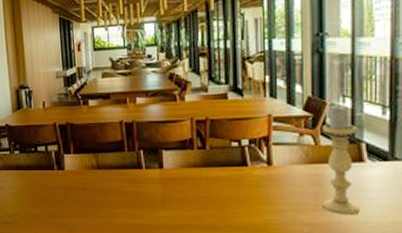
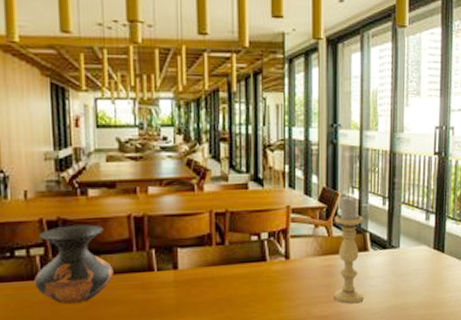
vase: none [51,128,110,191] -> present [34,224,114,305]

